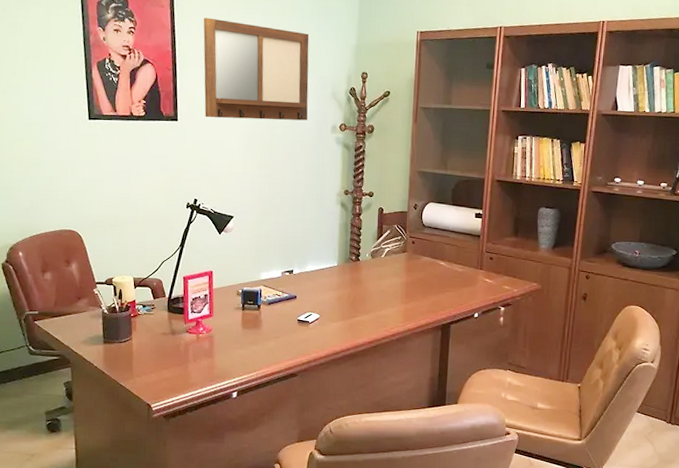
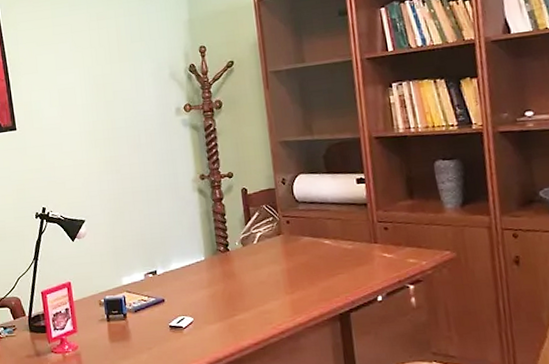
writing board: present [203,17,309,121] -> none [29,18,149,122]

